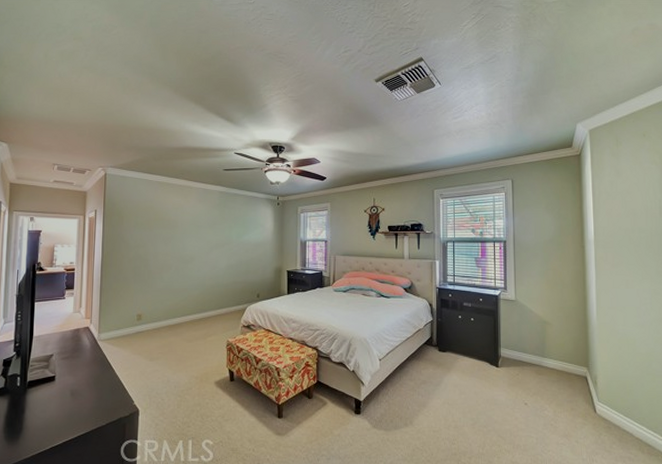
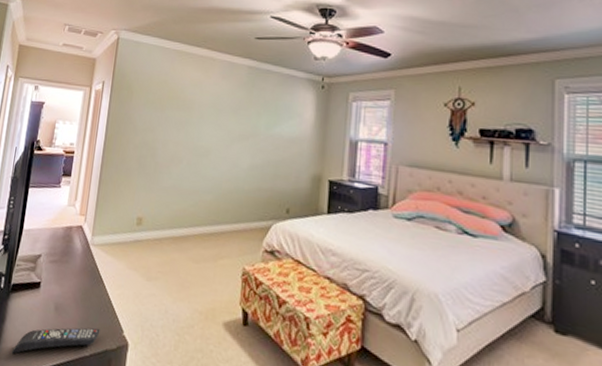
remote control: none [34,403,114,436] -> present [11,327,100,354]

